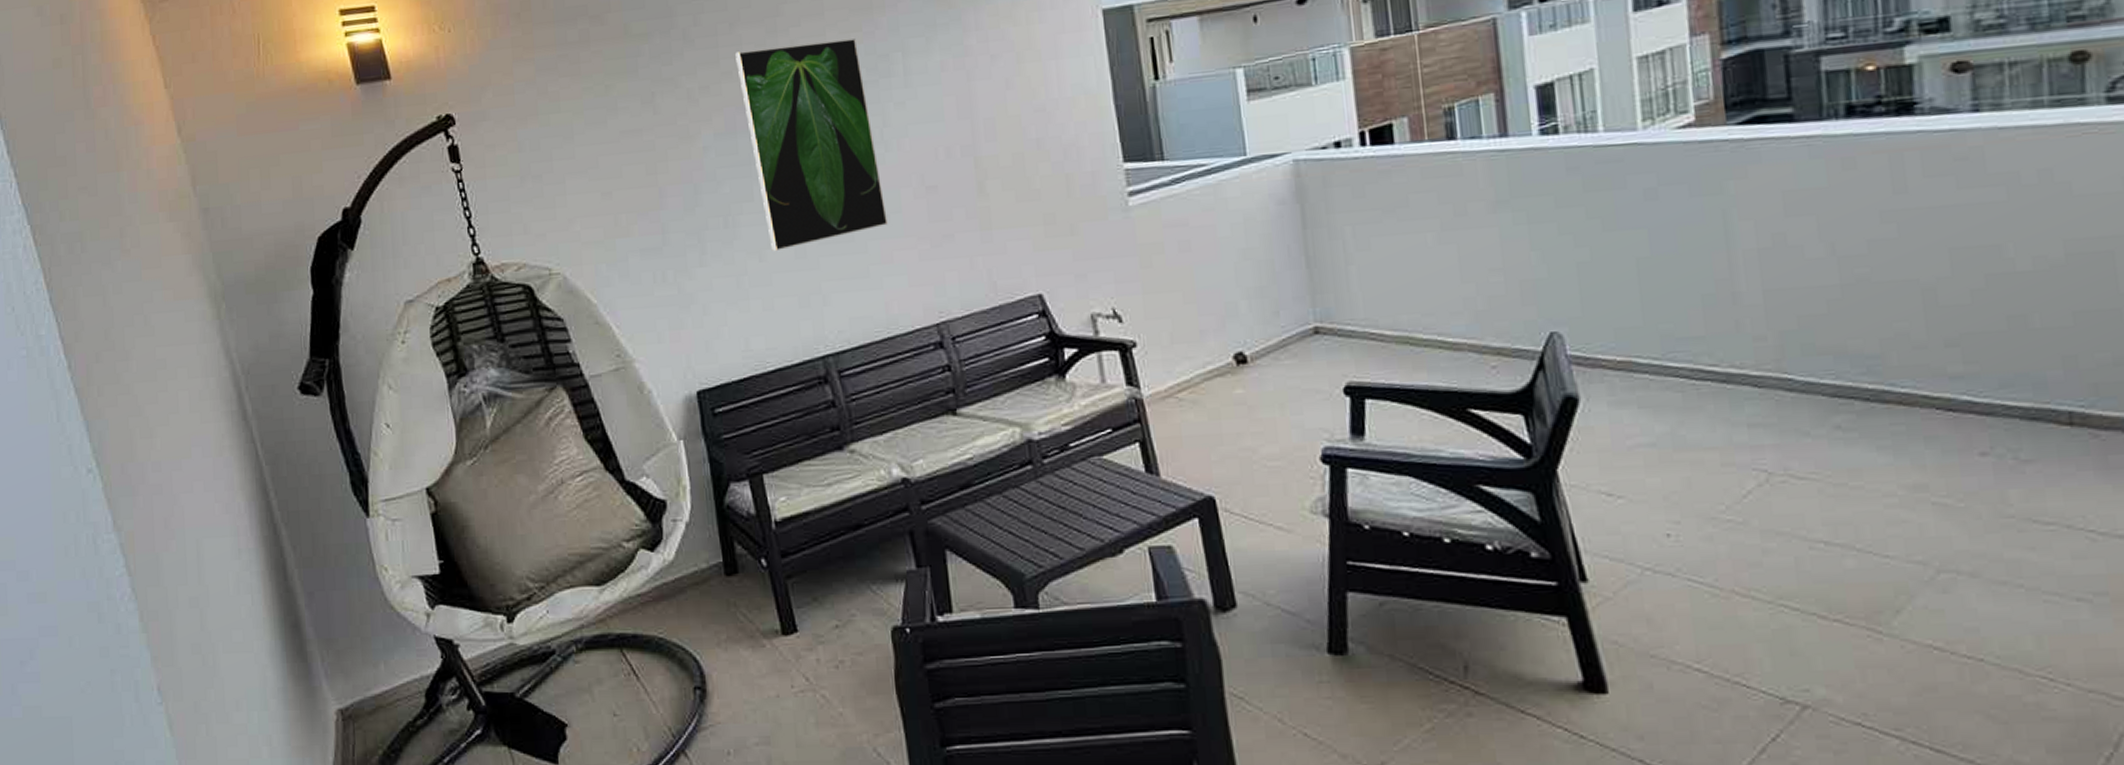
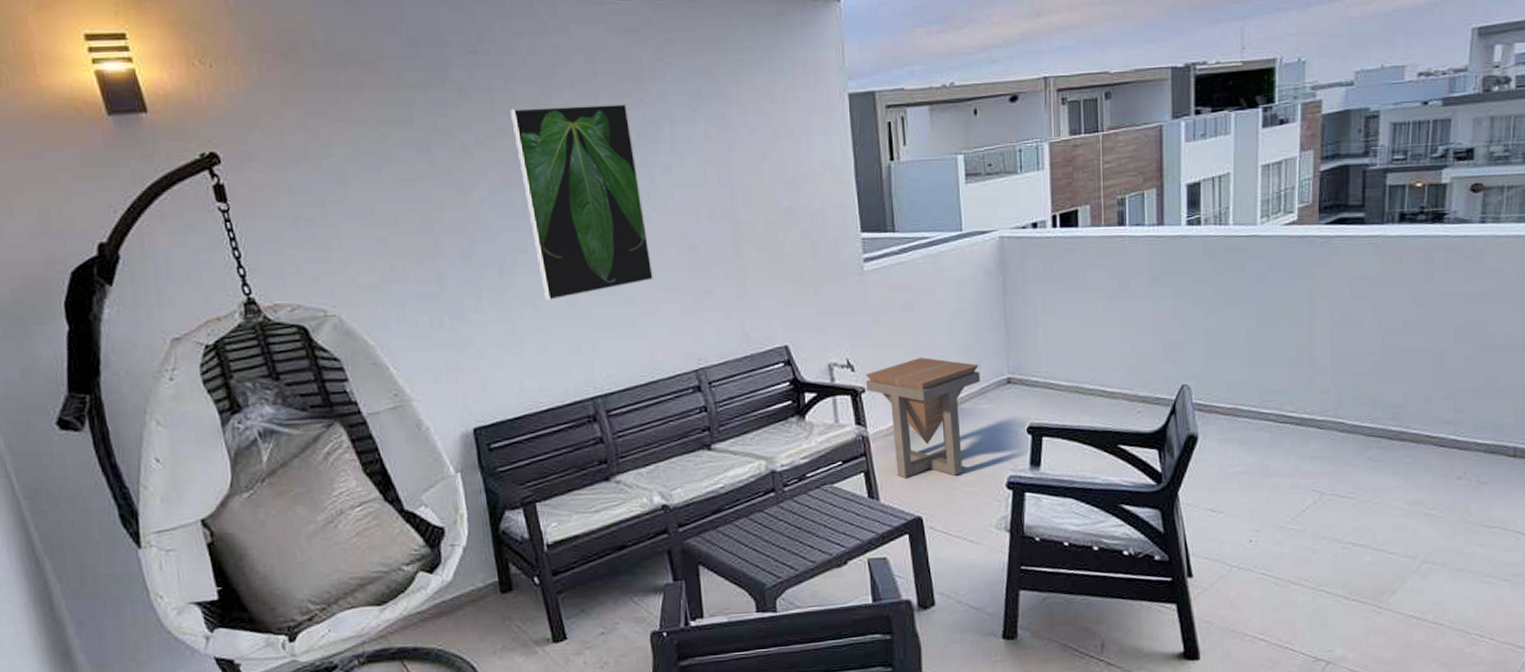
side table: none [1136,304,1280,450] -> present [865,357,981,479]

